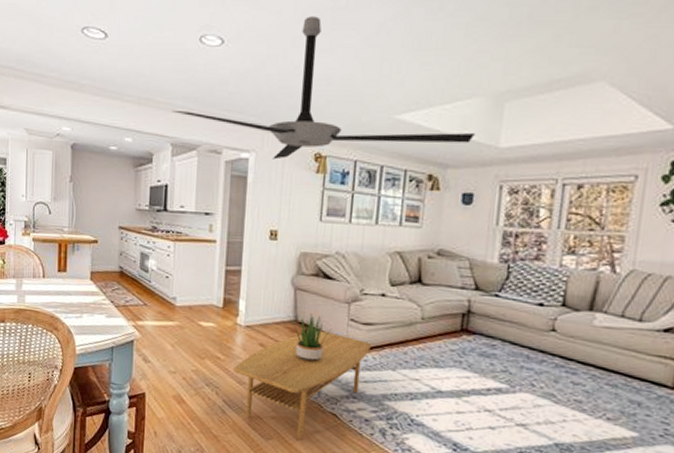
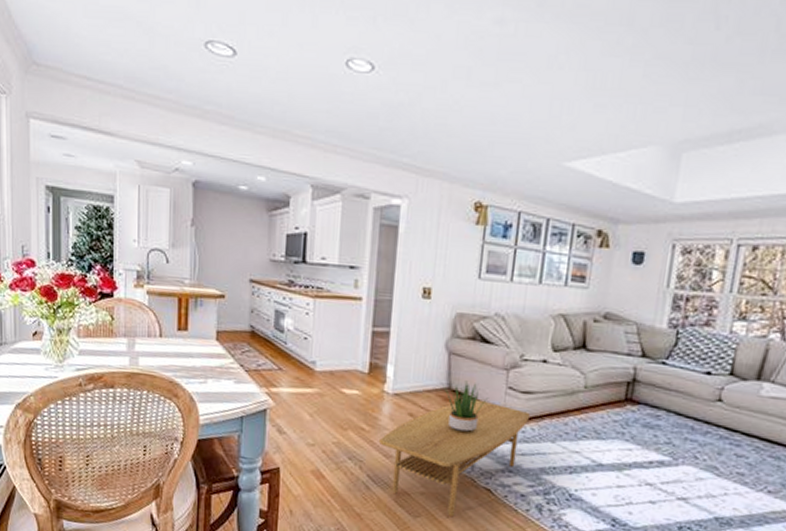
ceiling fan: present [172,16,475,160] -> none [312,43,649,208]

